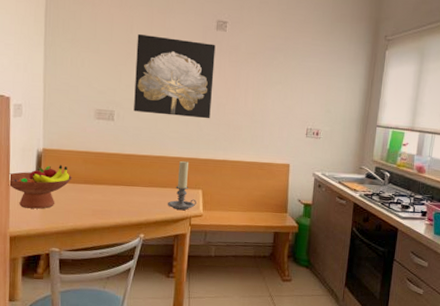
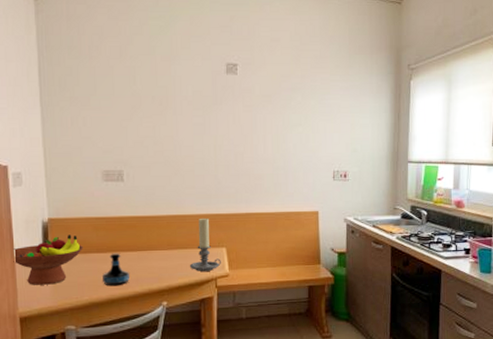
tequila bottle: none [87,185,112,216] -> present [103,253,129,286]
wall art: present [134,33,216,119] -> none [141,85,228,171]

